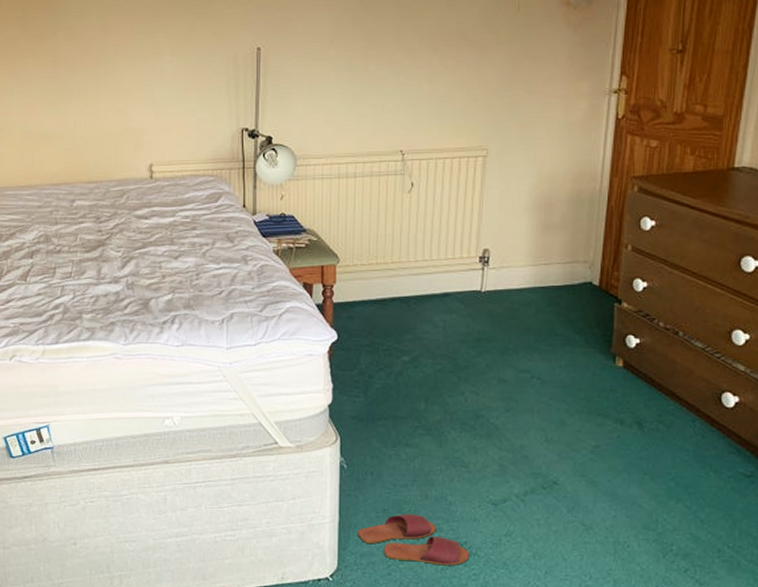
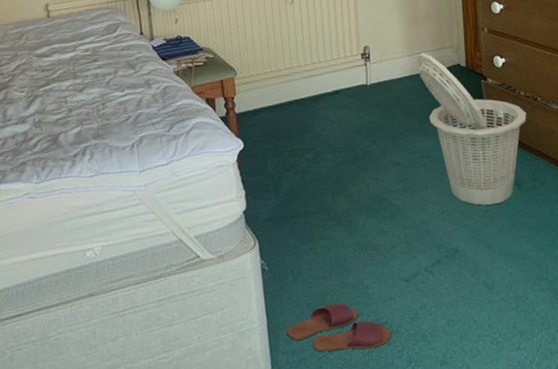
laundry basket: none [543,264,663,442] -> present [417,52,527,206]

